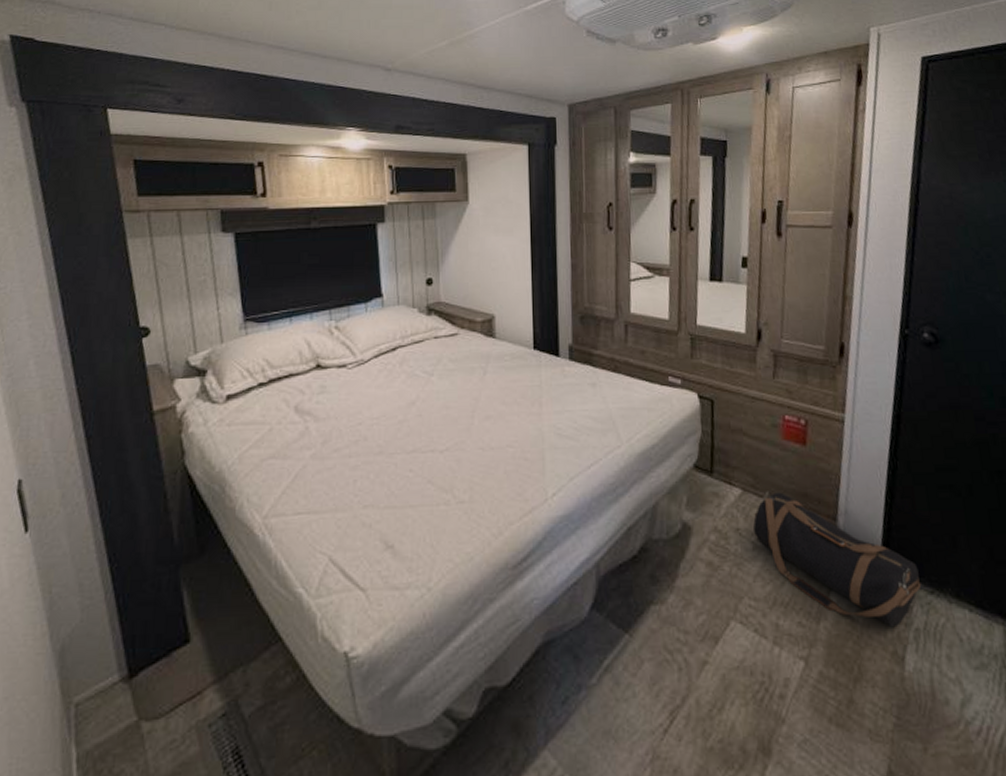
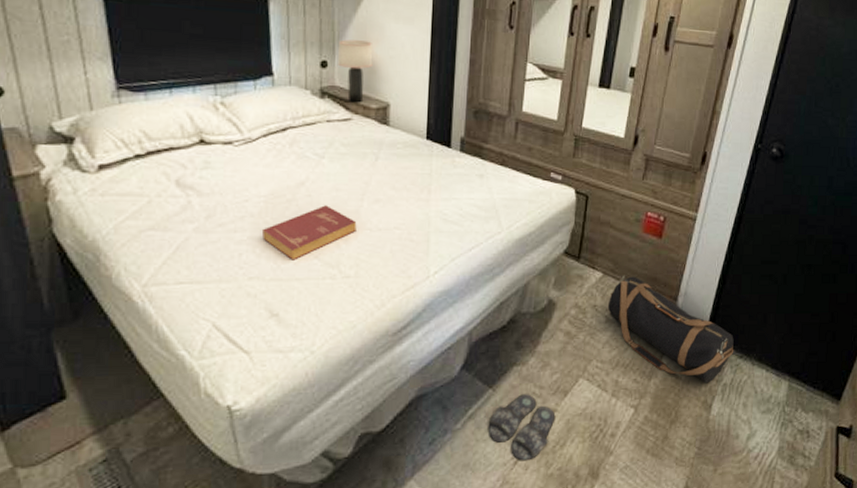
book: none [376,425,468,486] -> present [262,205,357,260]
table lamp: none [443,255,476,317] -> present [338,39,373,103]
slippers: none [629,639,708,729] -> present [489,393,556,461]

